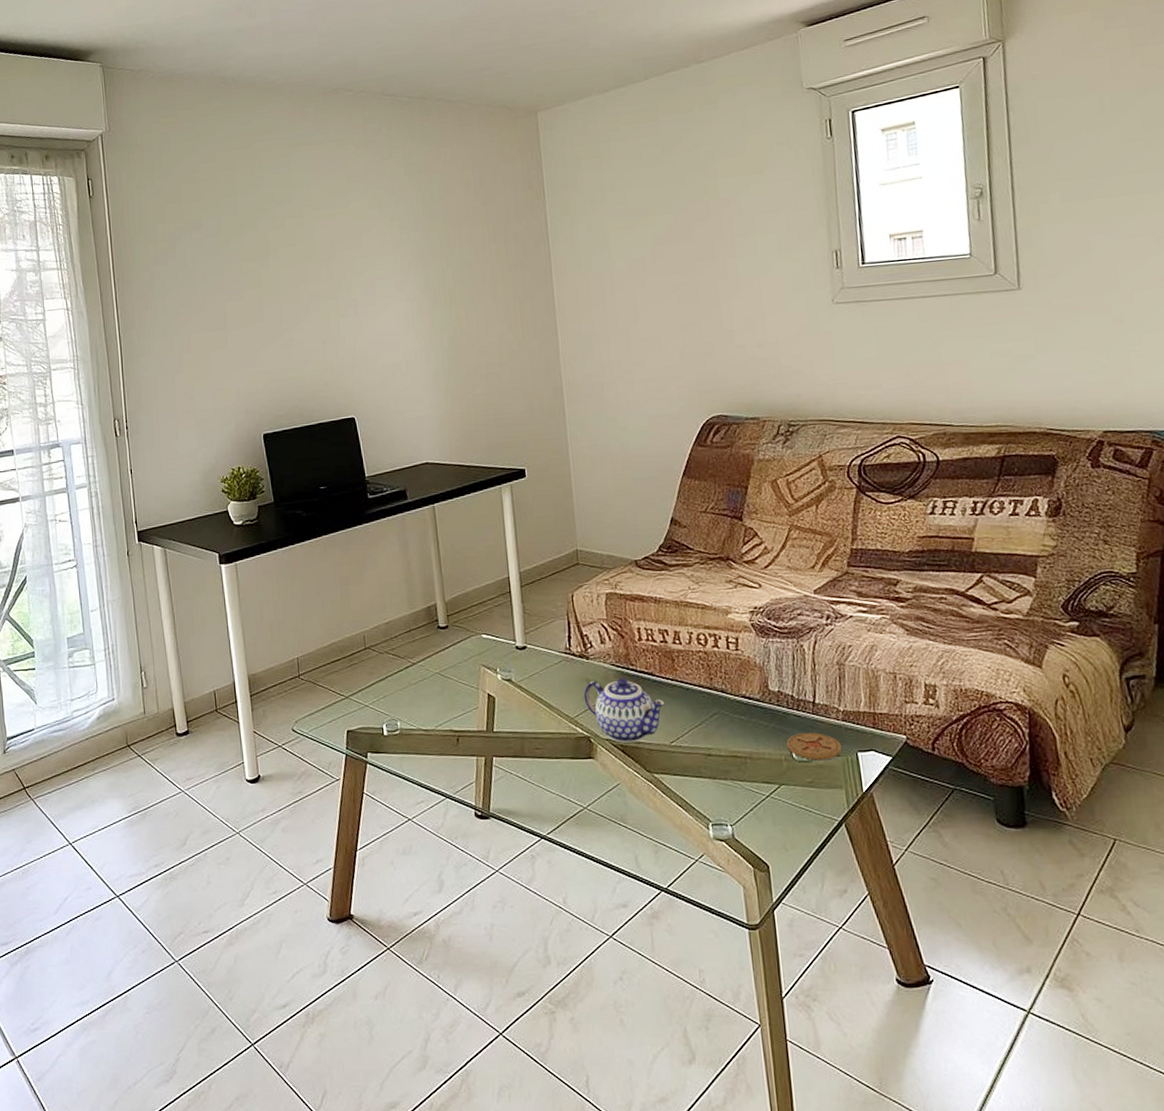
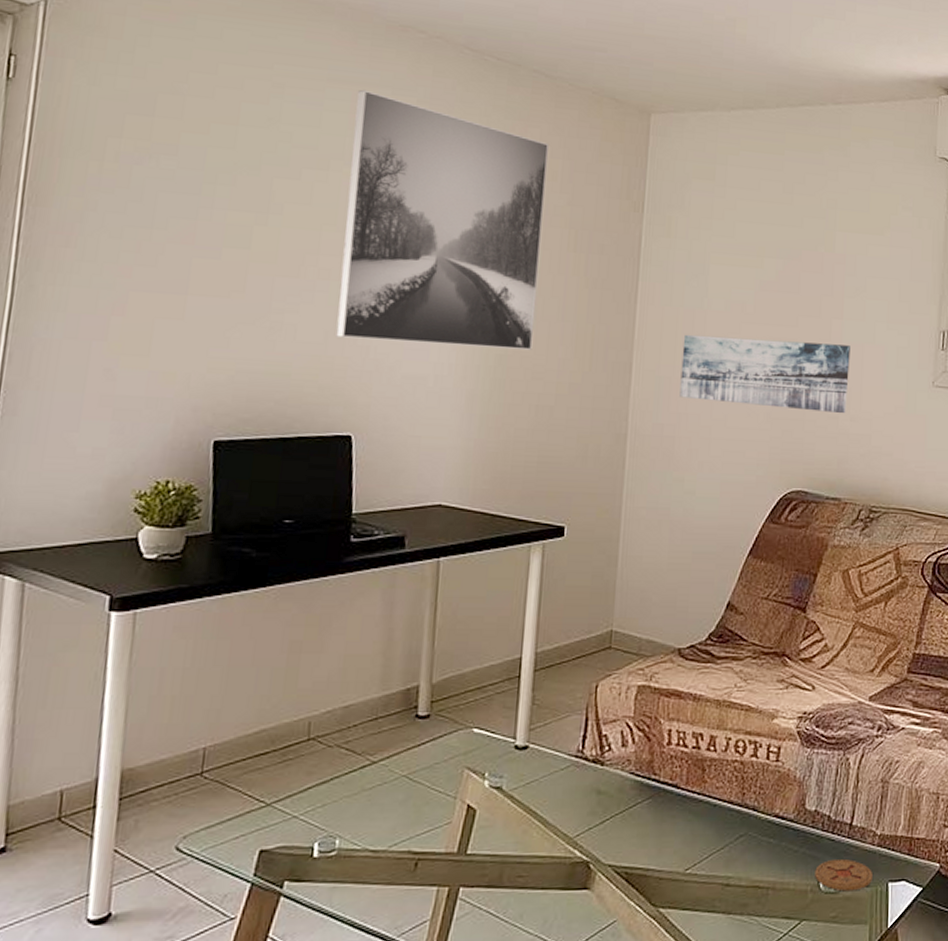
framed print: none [311,147,475,344] -> present [336,89,550,350]
teapot: present [583,678,665,743] -> none [589,790,686,870]
wall art: none [596,279,752,350] -> present [679,334,850,414]

